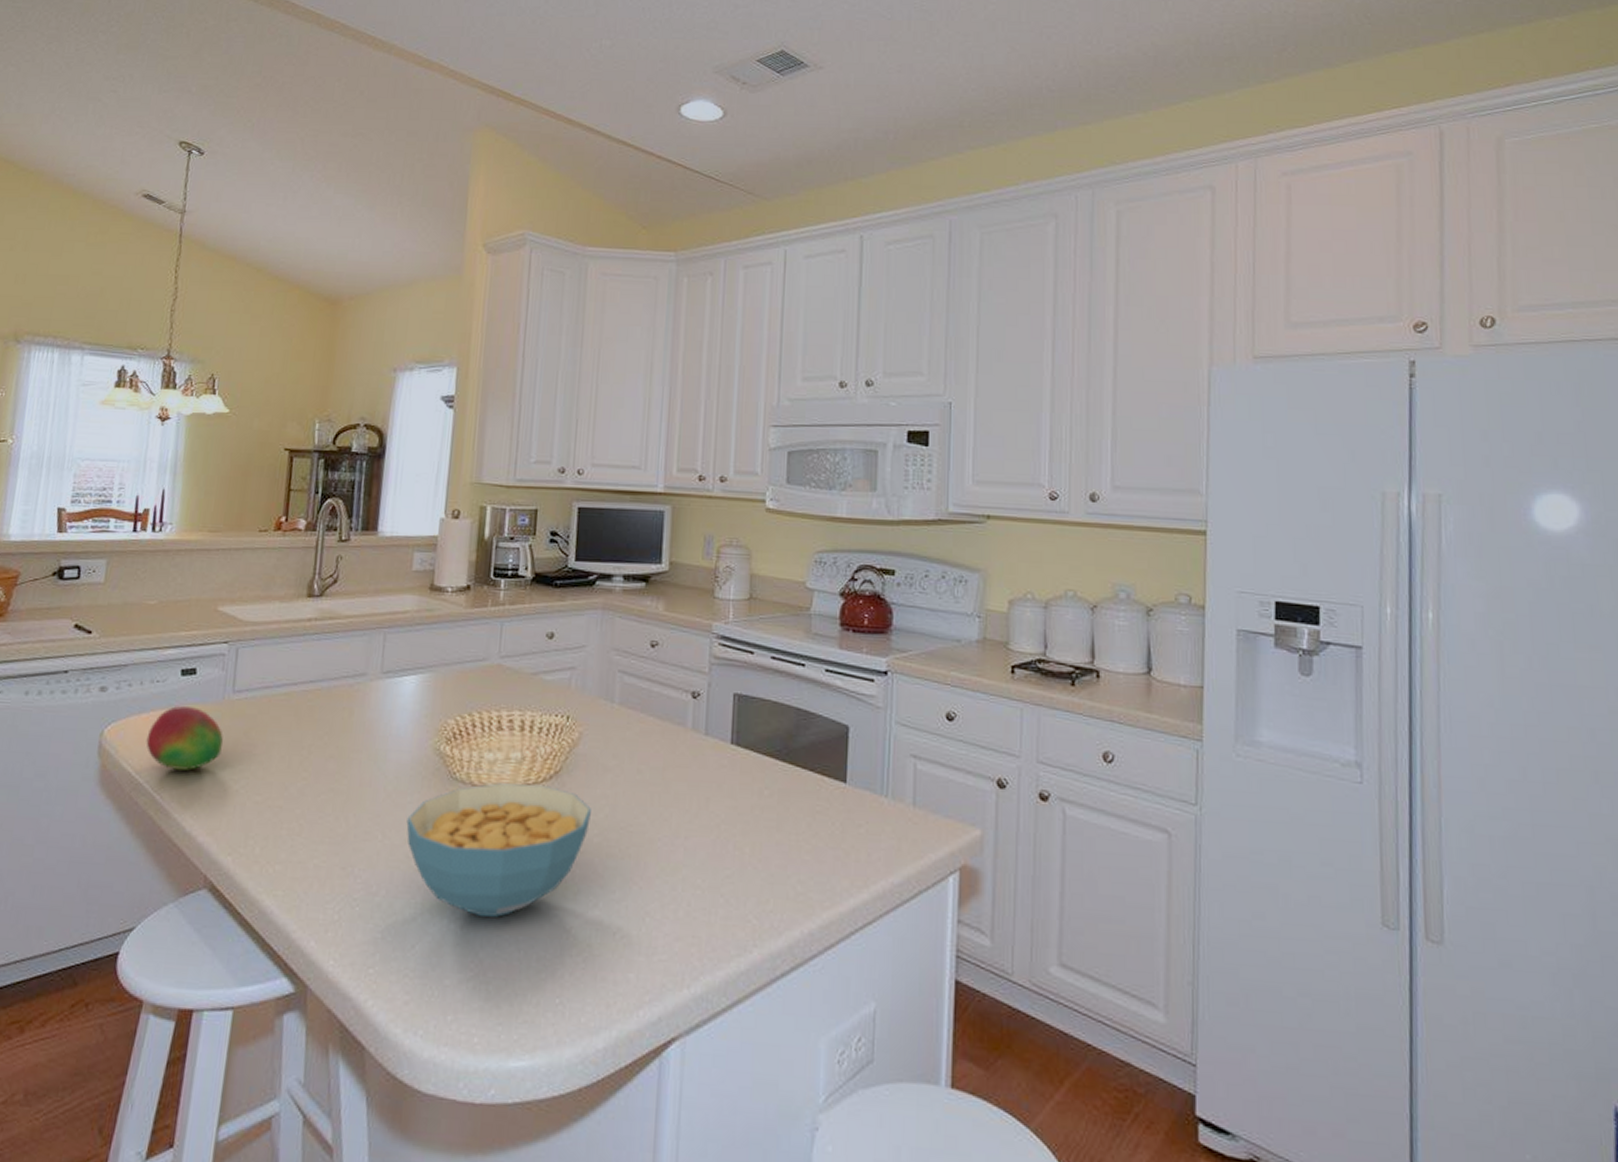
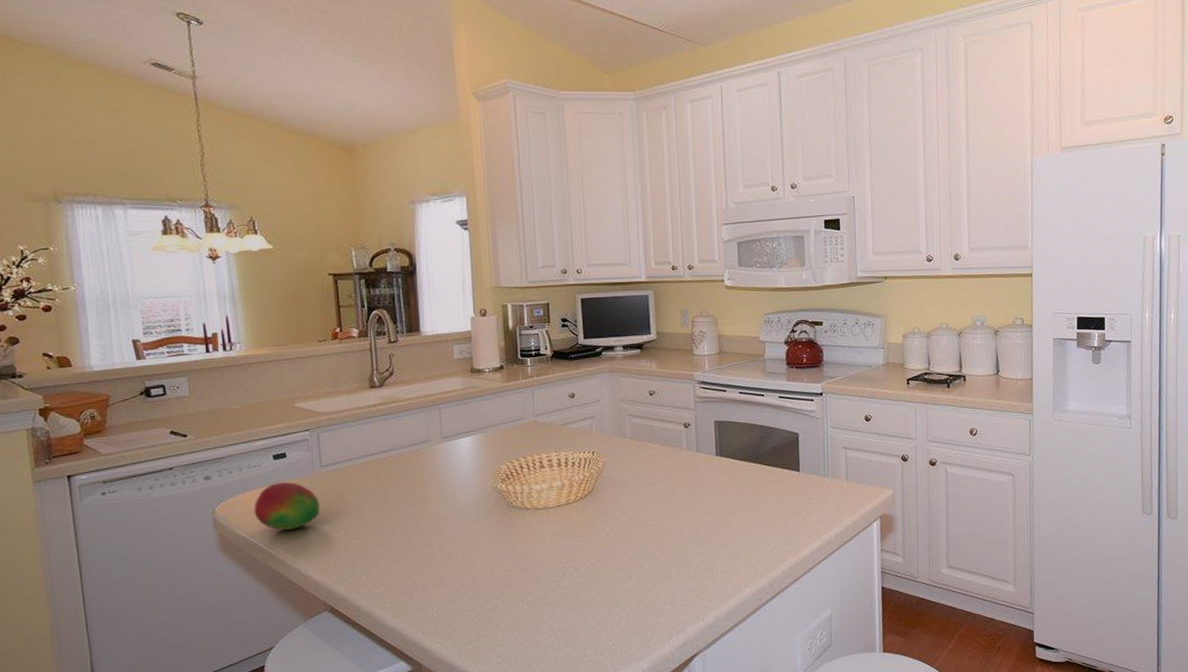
cereal bowl: present [406,783,593,918] -> none [479,501,620,598]

